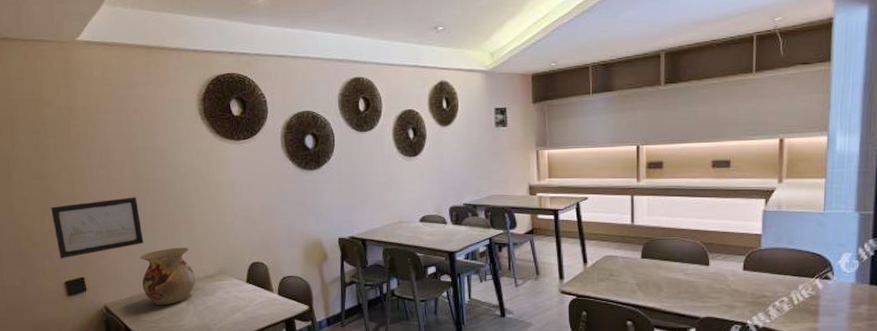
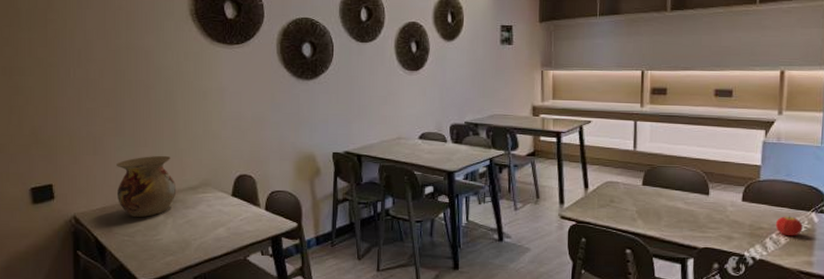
wall art: present [51,197,144,259] -> none [20,99,121,164]
fruit: none [778,284,807,304] -> present [775,216,803,237]

